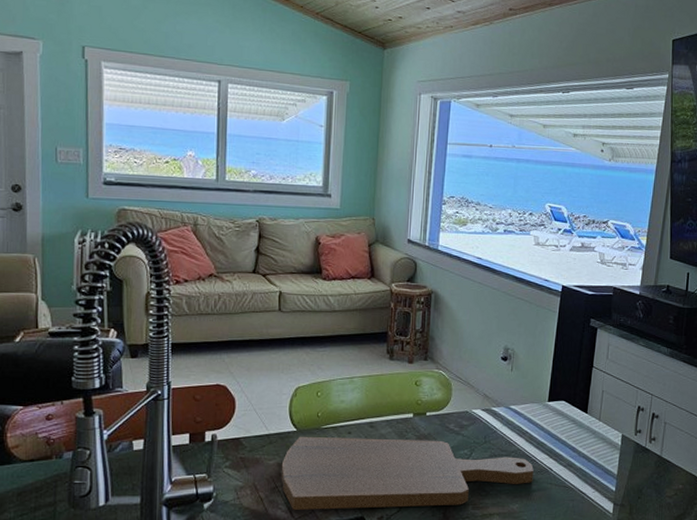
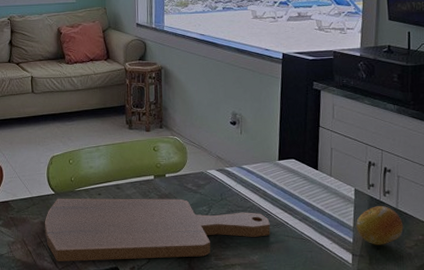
fruit: none [620,453,666,494] -> present [356,206,403,245]

